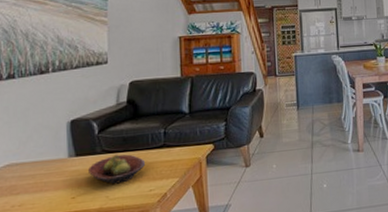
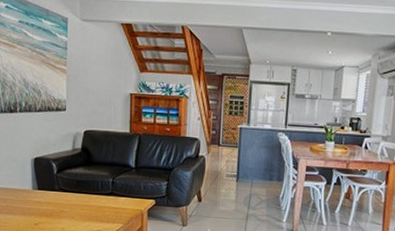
fruit bowl: present [88,154,146,184] -> none [48,194,96,220]

